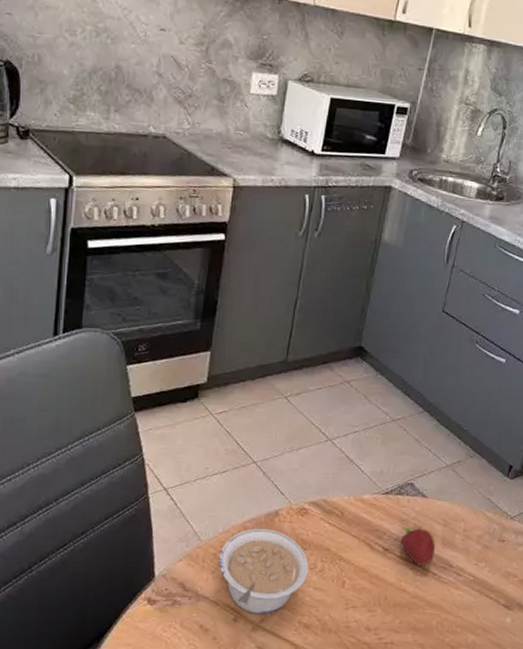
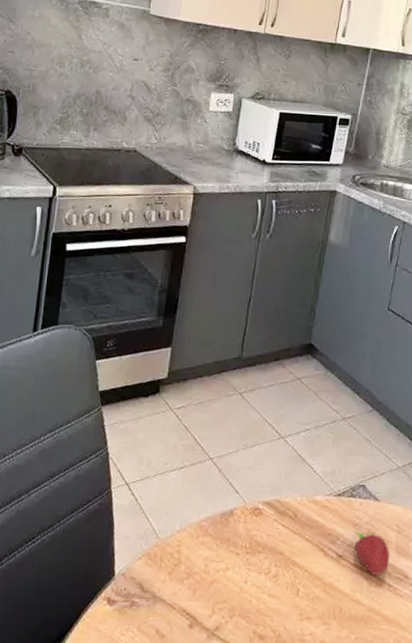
legume: present [219,528,309,615] -> none [176,527,263,622]

